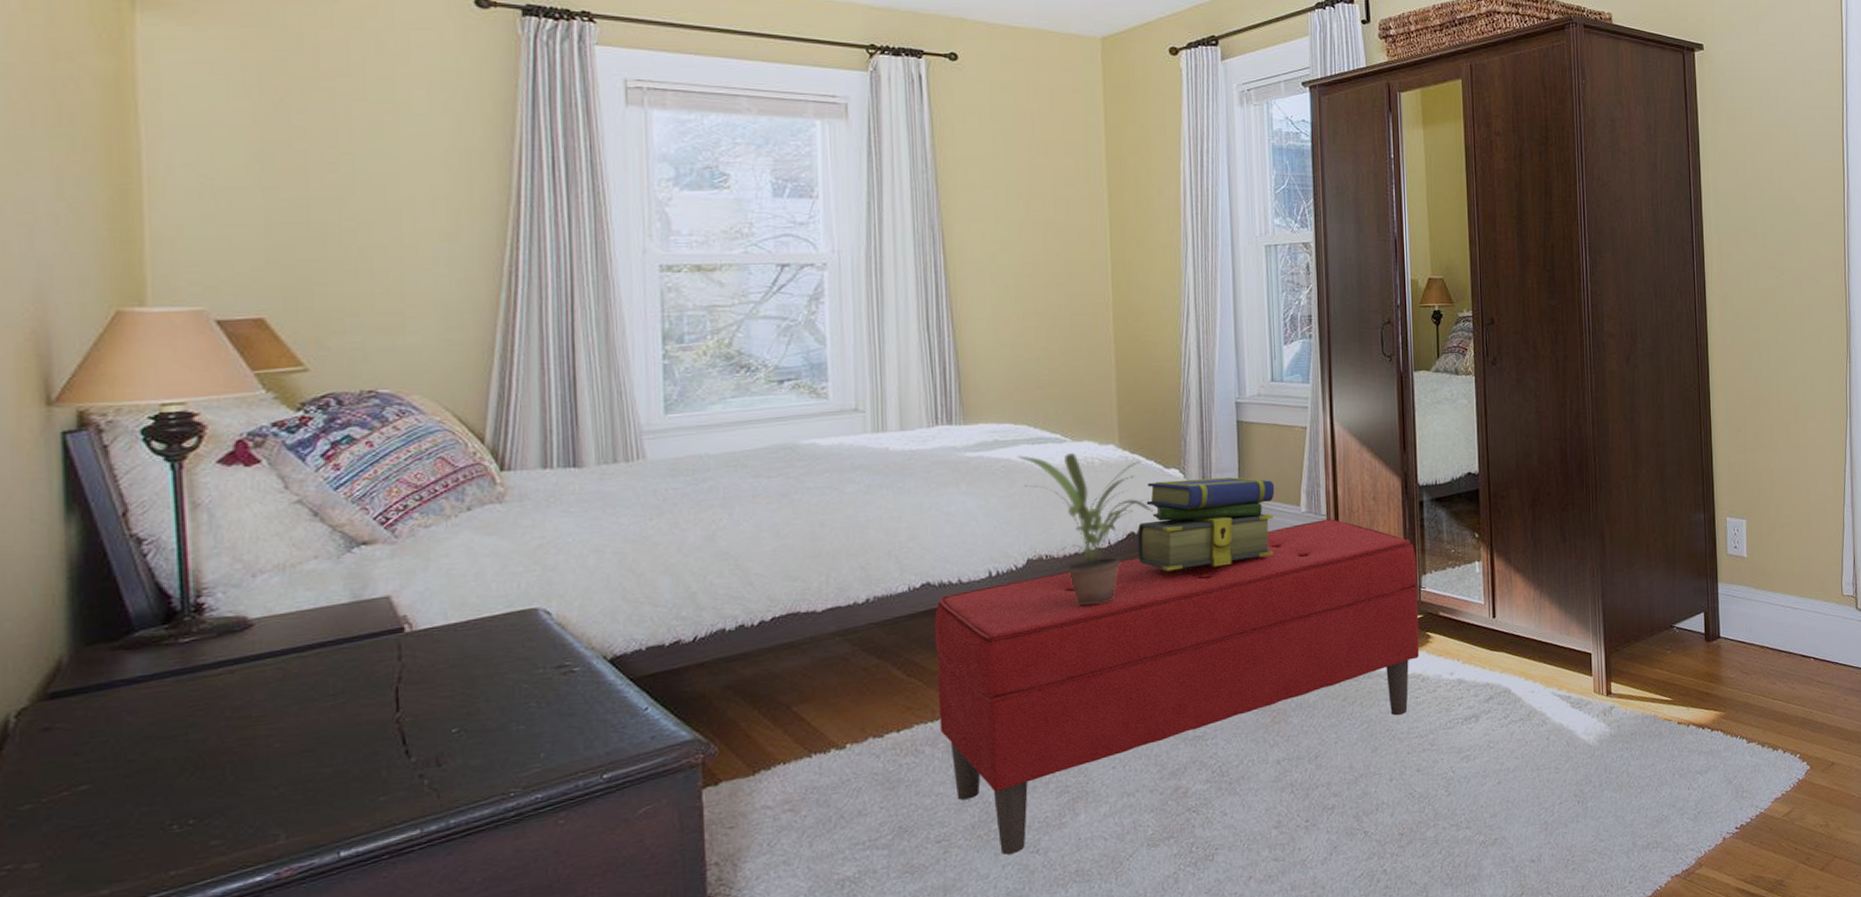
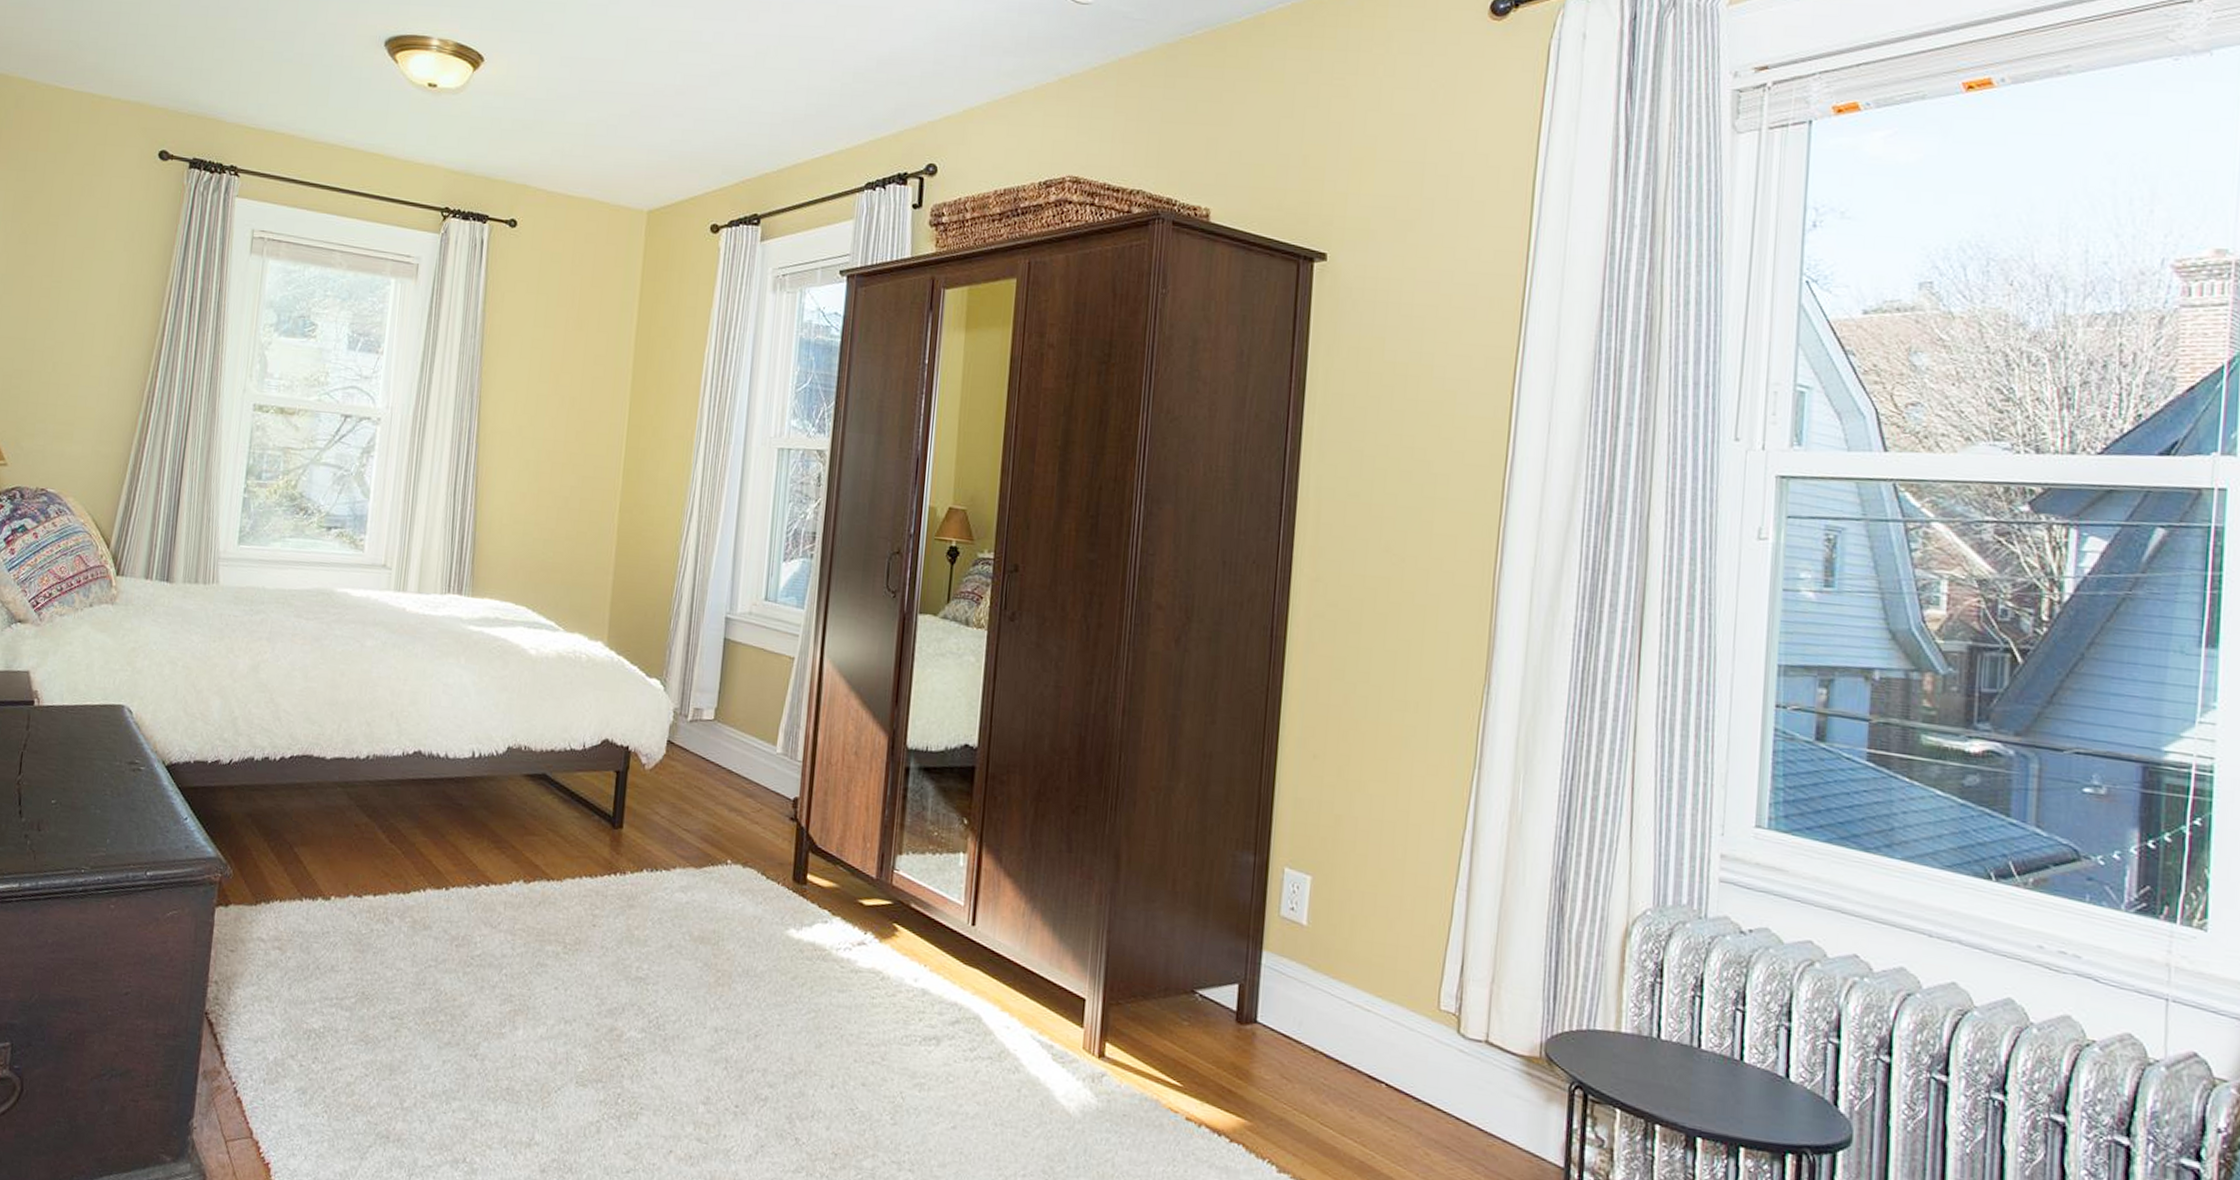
bench: present [934,519,1419,855] -> none [409,765,894,1051]
potted plant: present [1017,452,1153,605] -> none [513,637,630,809]
stack of books: present [1137,477,1275,571] -> none [608,689,753,796]

